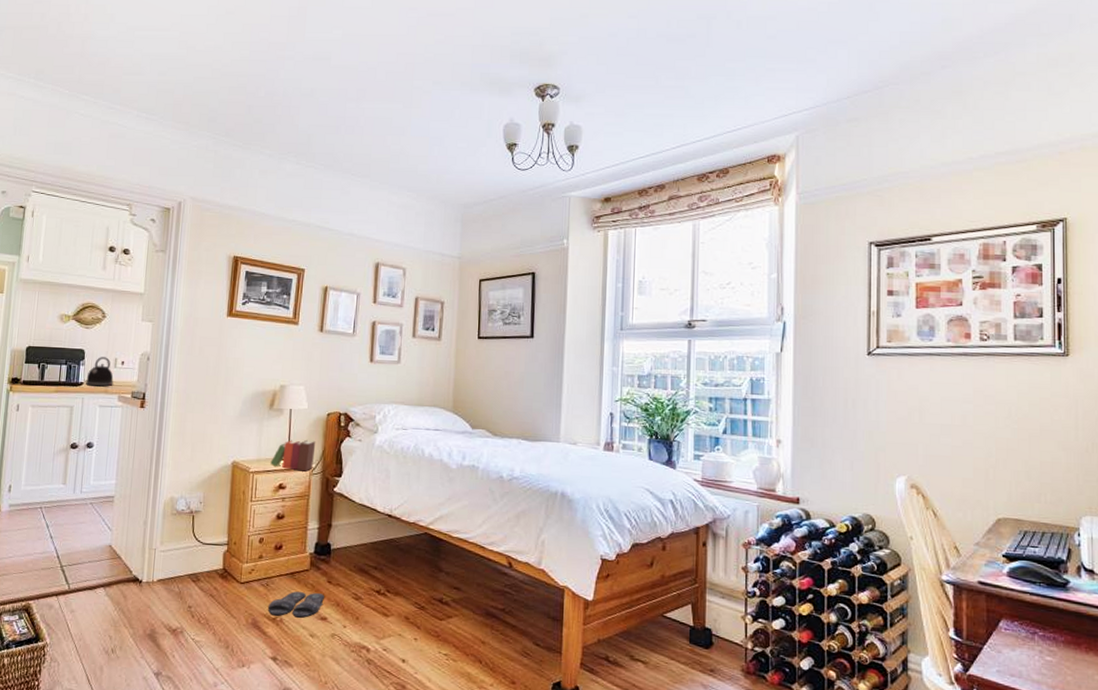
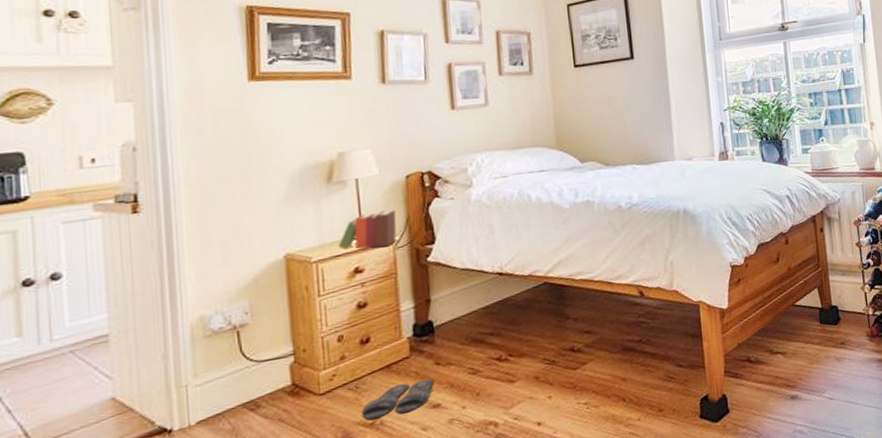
kettle: present [86,357,114,387] -> none [33,157,81,200]

